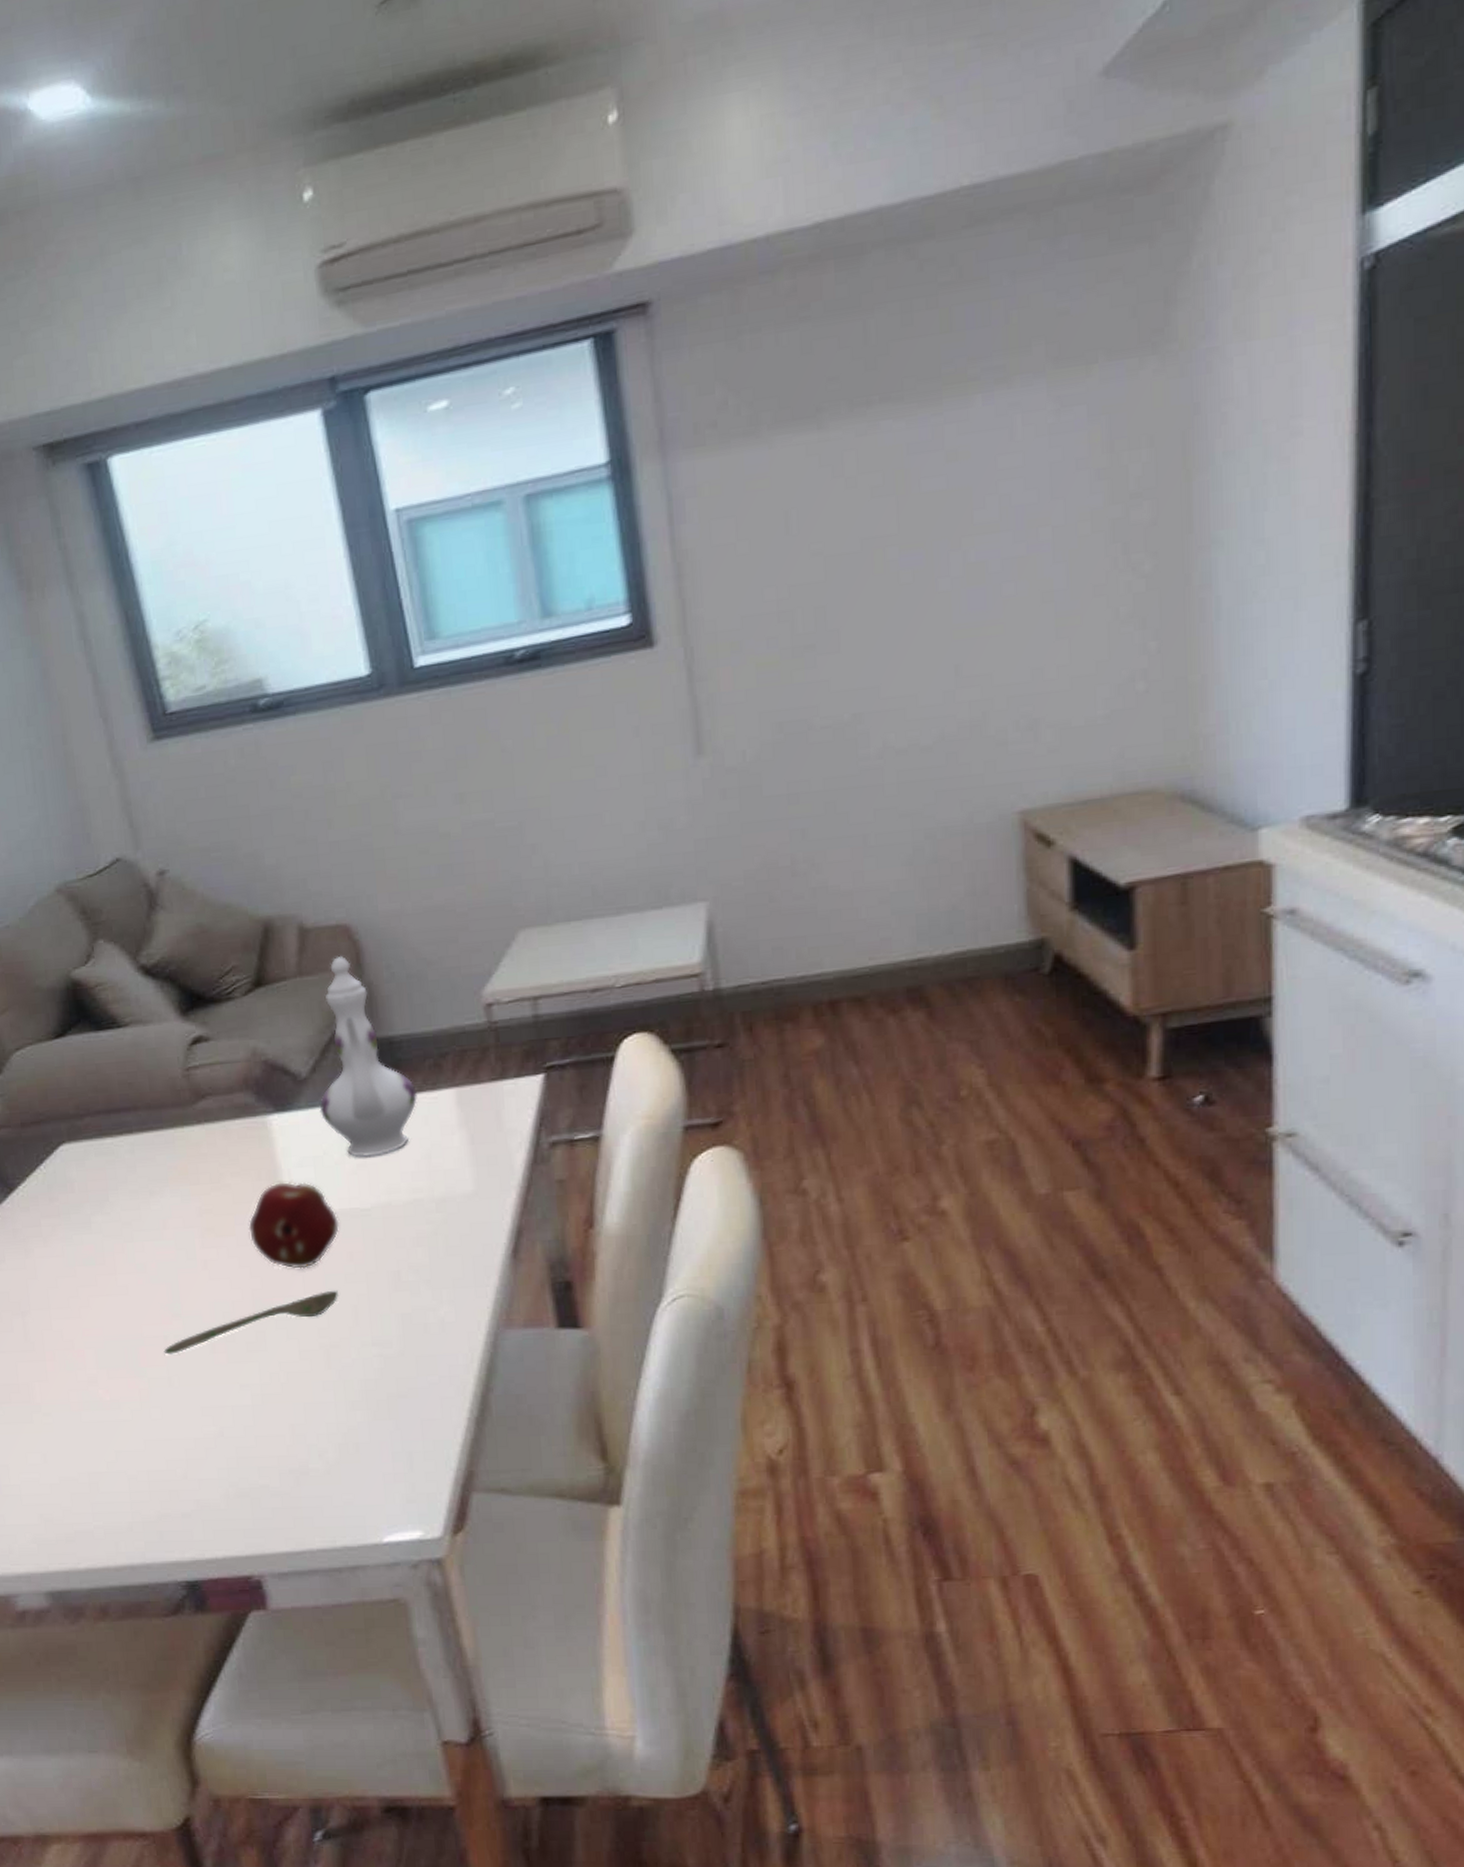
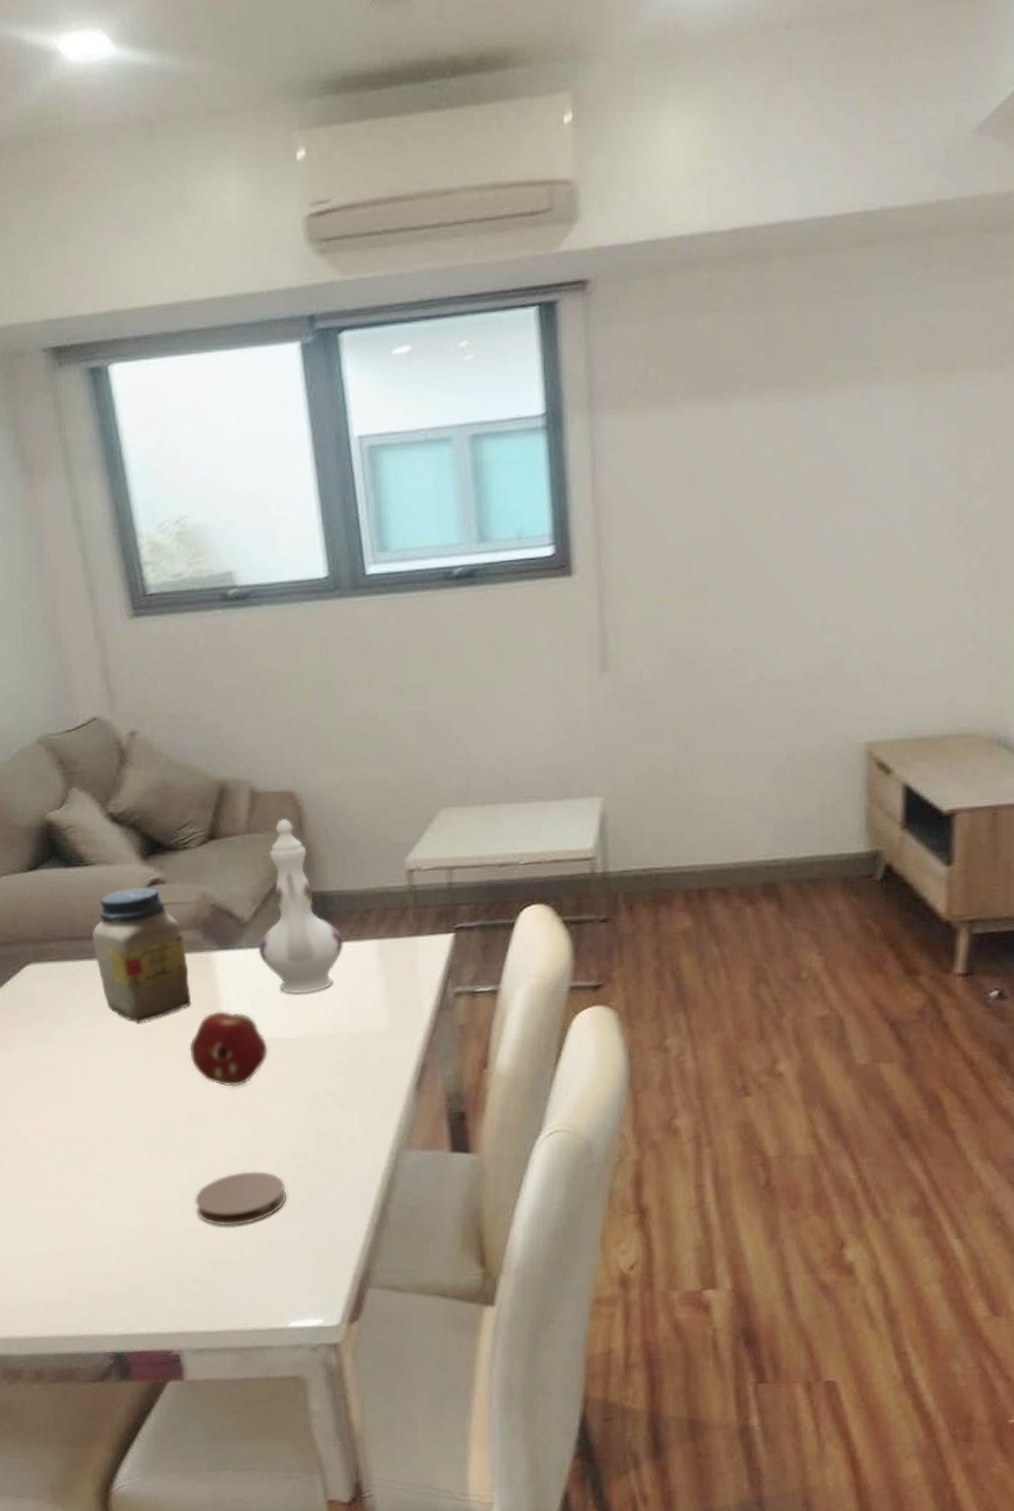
jar: none [131,1046,248,1203] -> present [92,887,192,1024]
spoon: present [164,1291,338,1355] -> none [107,1108,264,1154]
coaster: none [265,1364,372,1430] -> present [194,1171,287,1227]

